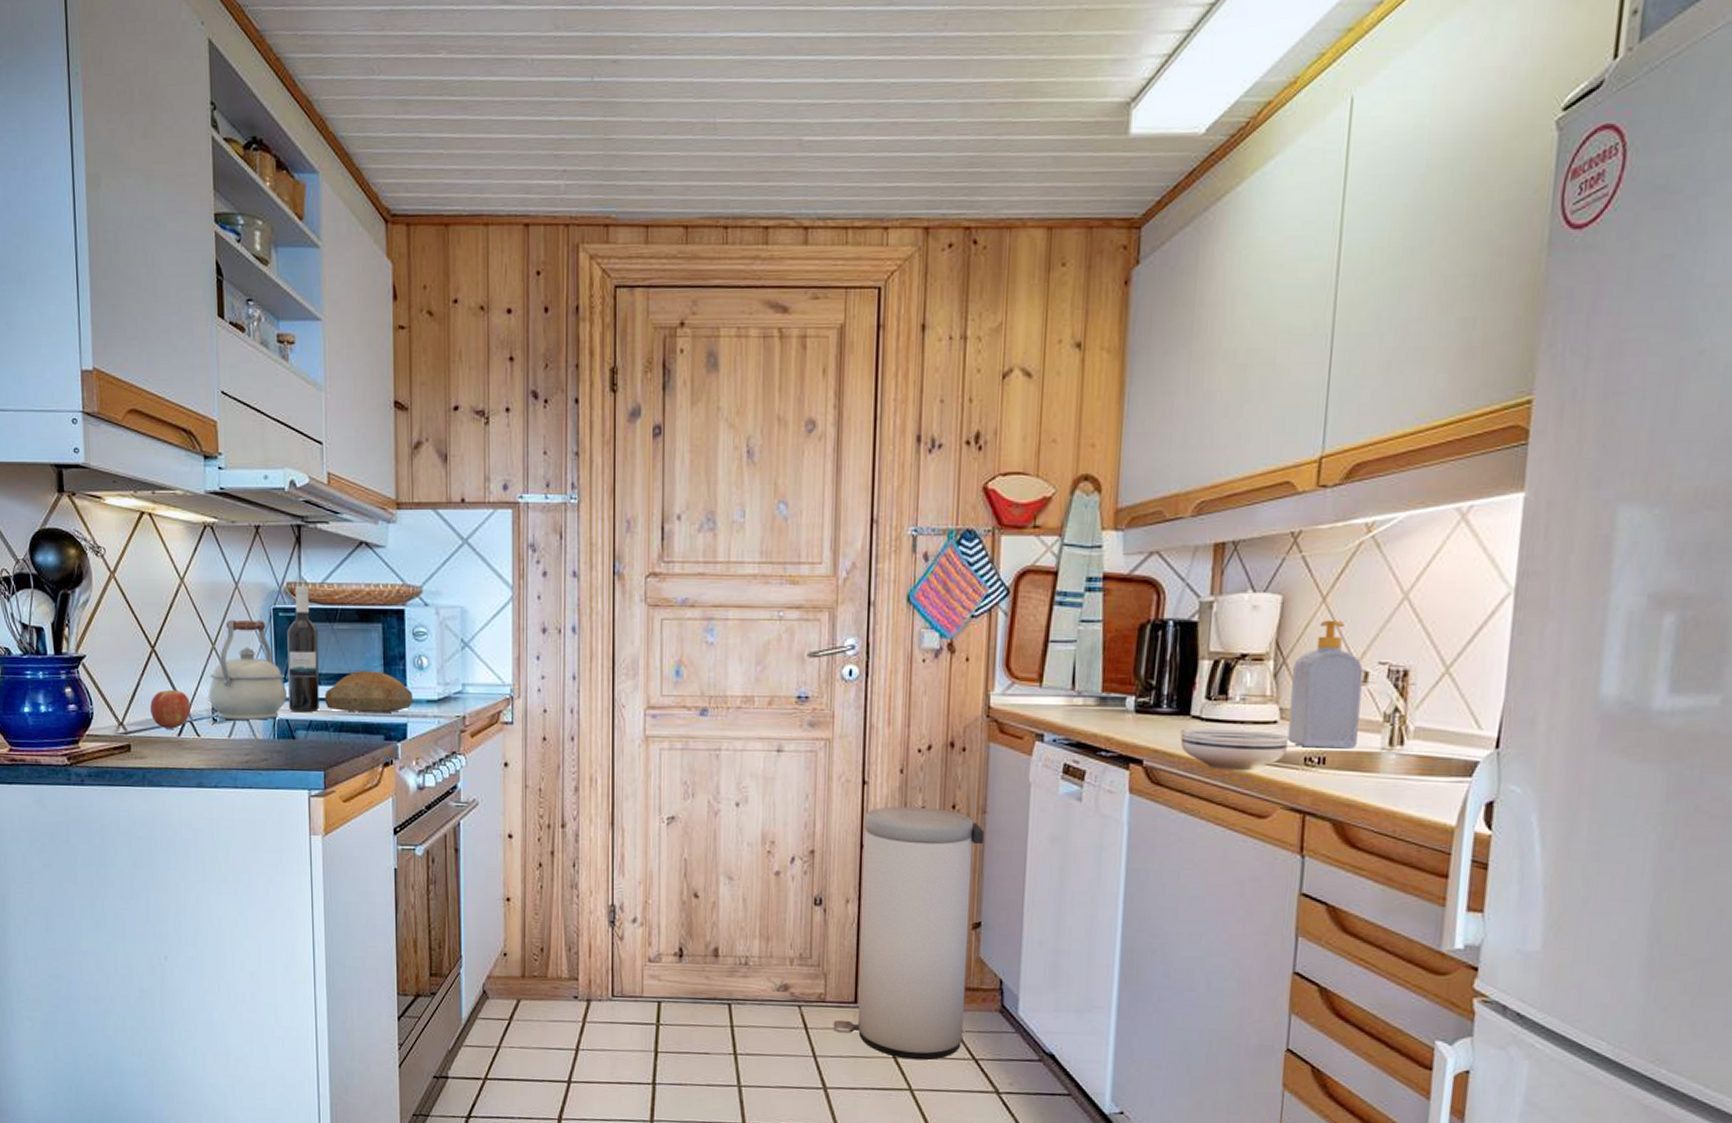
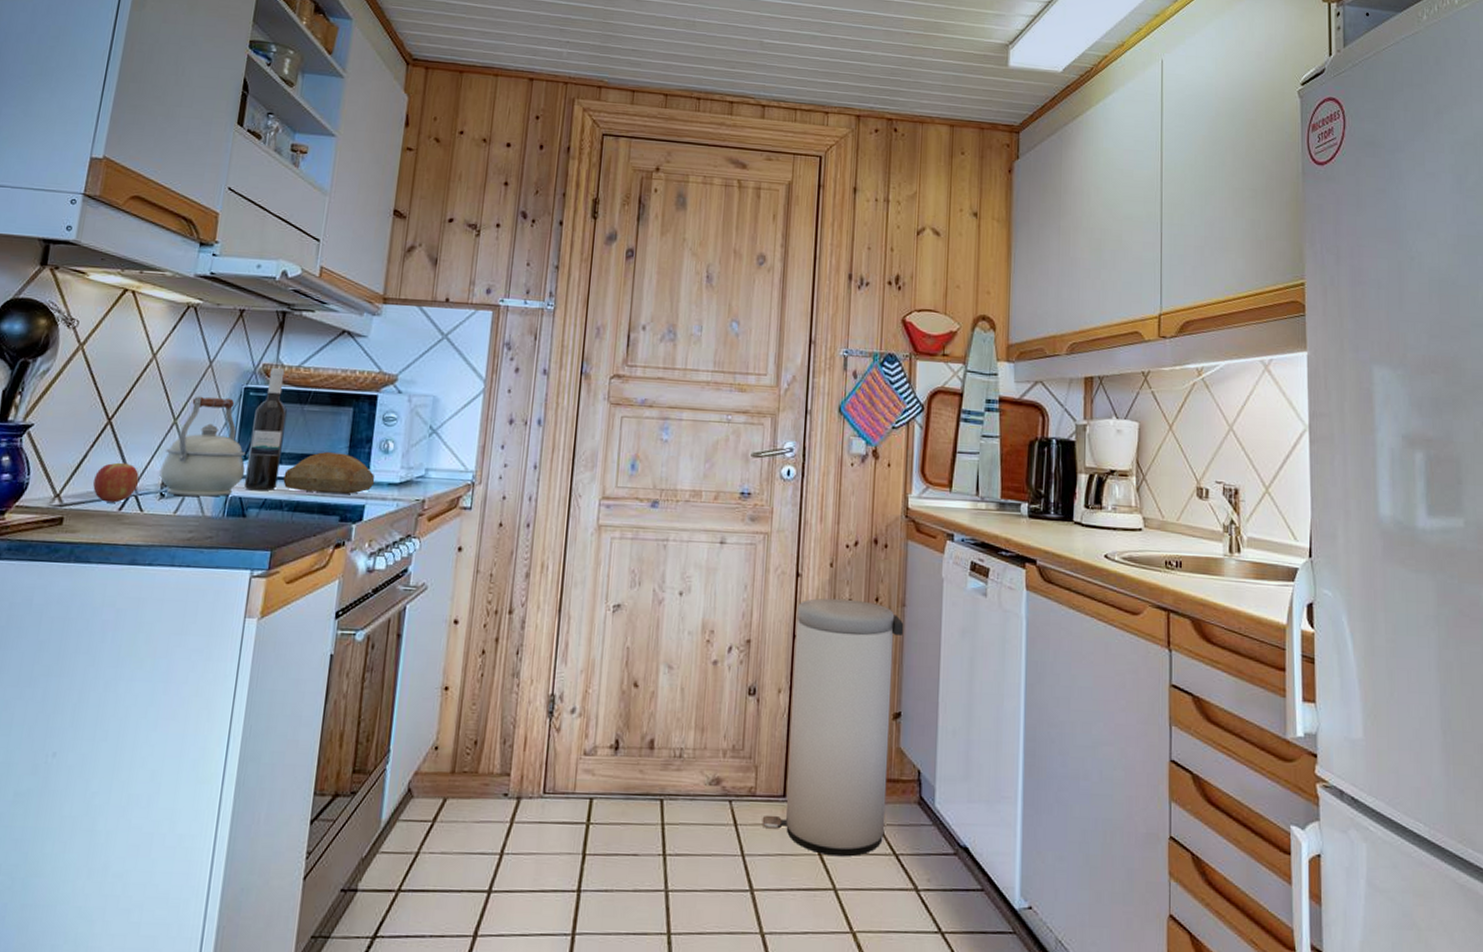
bowl: present [1180,727,1289,772] -> none [1066,533,1152,573]
soap bottle: present [1287,620,1364,749] -> none [1151,444,1205,555]

